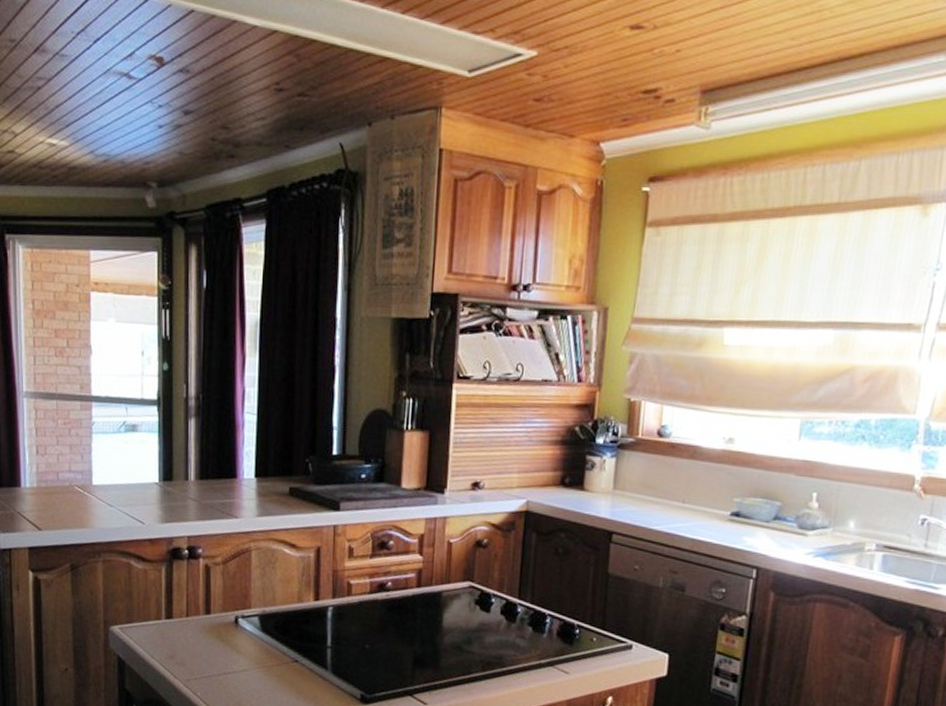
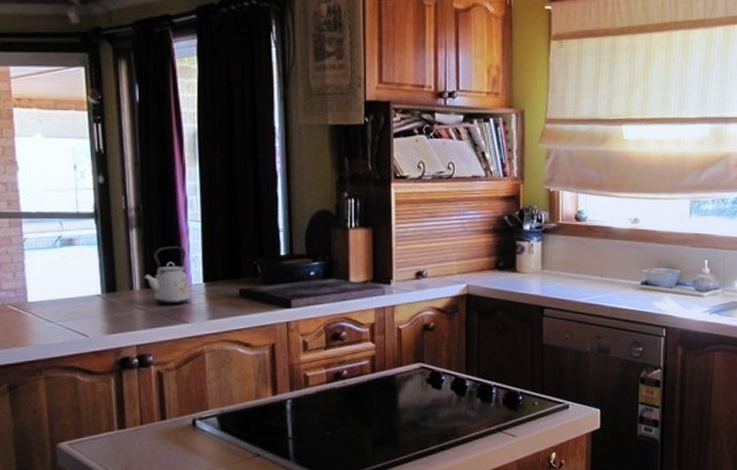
kettle: none [198,438,243,499] -> present [143,246,191,305]

